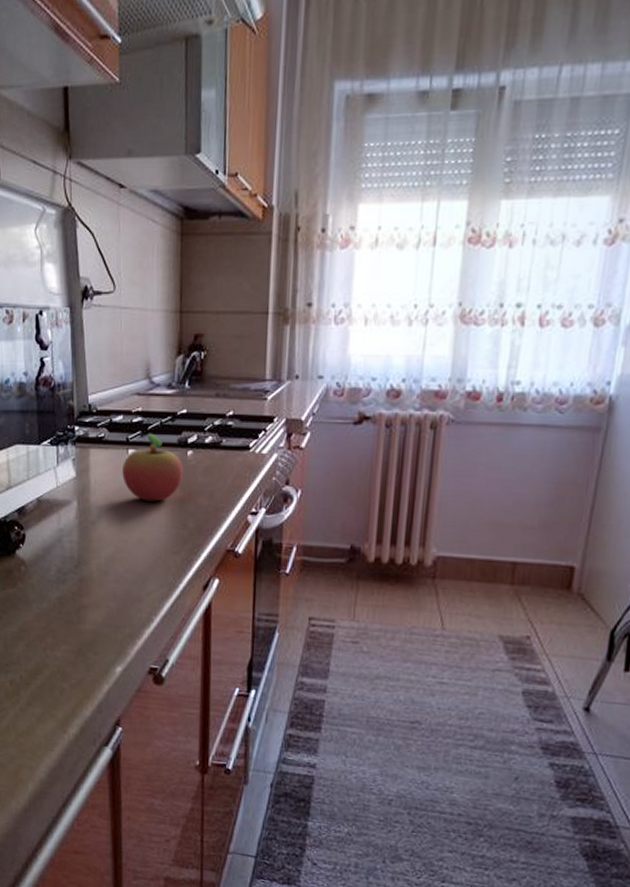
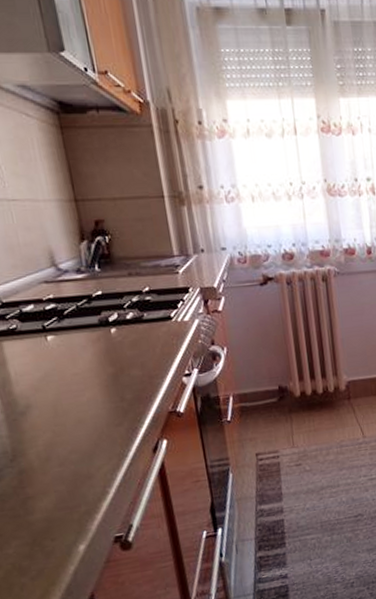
fruit: present [122,433,184,502] -> none [43,317,111,383]

